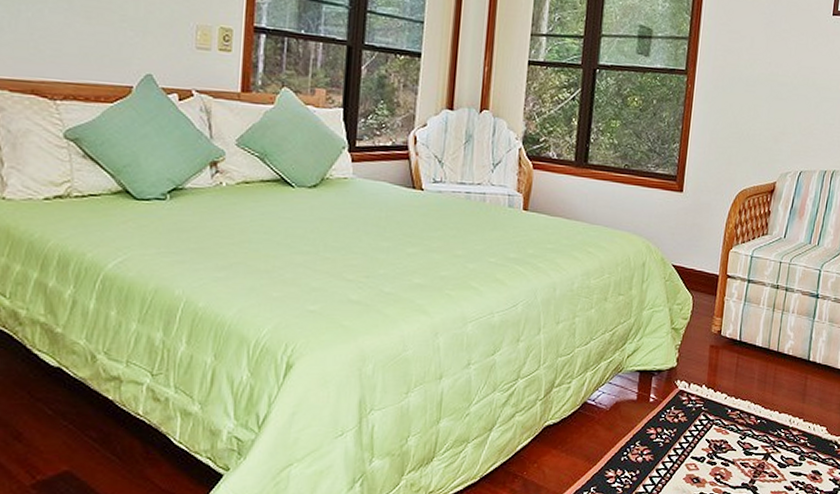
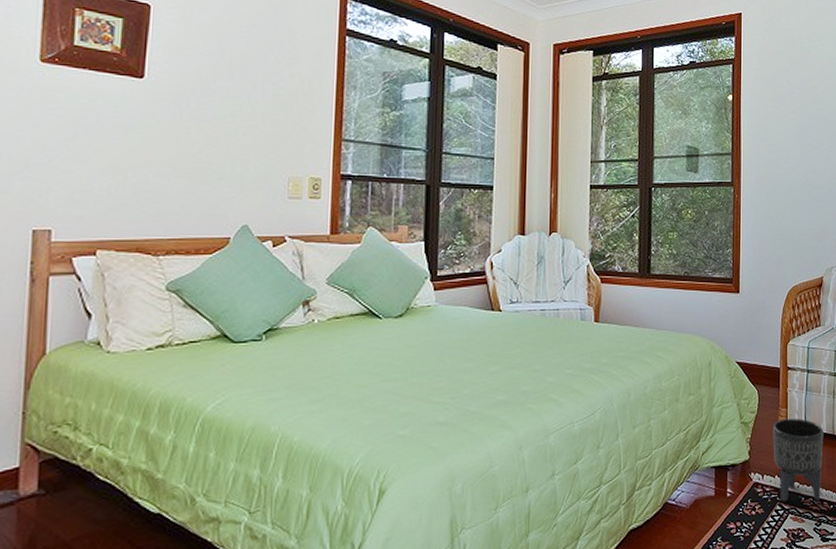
planter: none [703,328,759,414] -> present [773,418,824,502]

